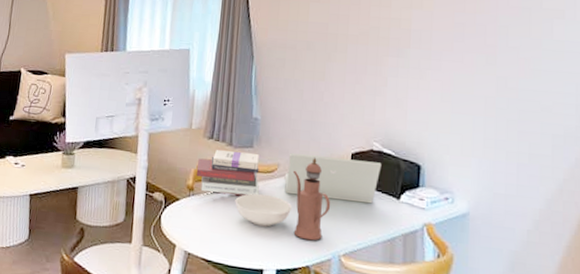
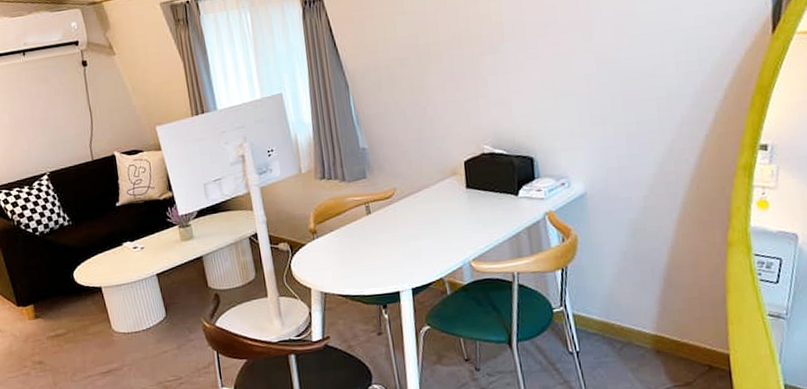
books: present [196,150,259,197] -> none [314,183,381,232]
bowl: present [235,193,293,227] -> none [359,220,416,252]
laptop: present [284,153,382,204] -> none [402,164,496,215]
coffeepot: present [293,157,331,241] -> none [410,173,453,255]

